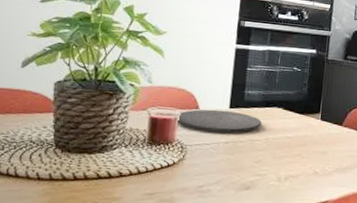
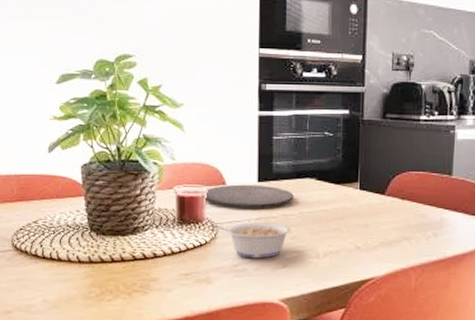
legume: none [181,145,257,181] -> present [212,222,292,259]

